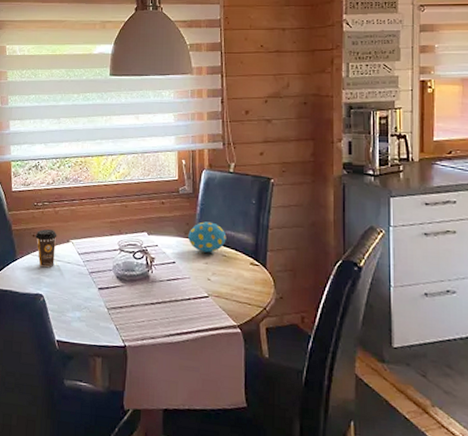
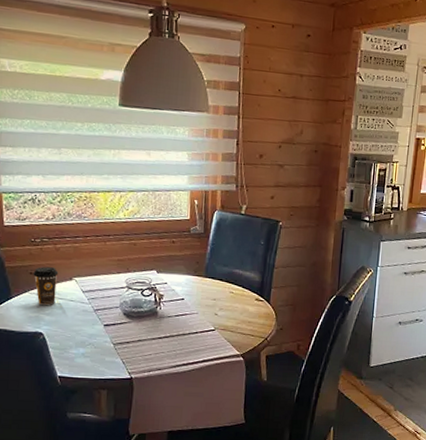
decorative egg: present [188,221,227,253] -> none [197,260,235,290]

